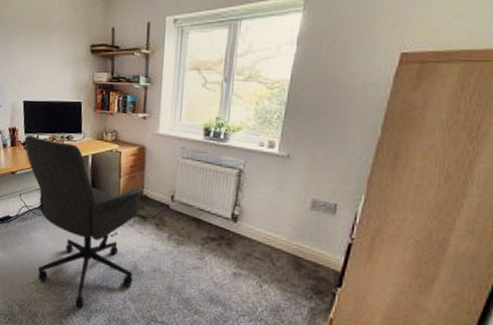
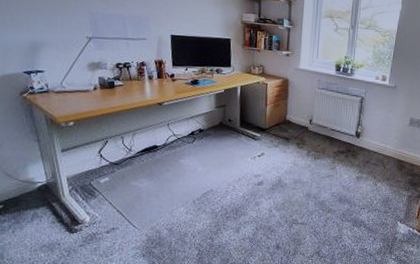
office chair: present [24,135,142,308] -> none [172,67,286,222]

